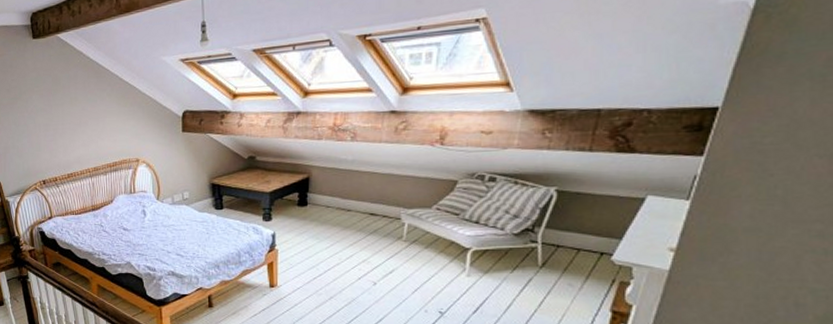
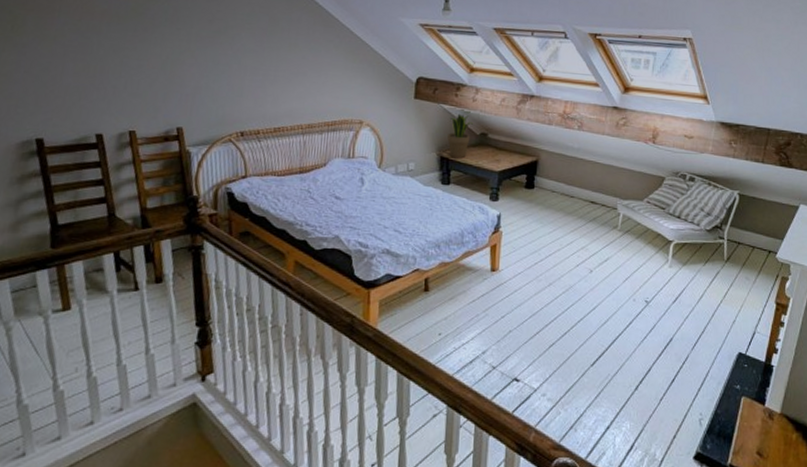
potted plant: none [217,140,240,184] -> present [447,113,473,159]

